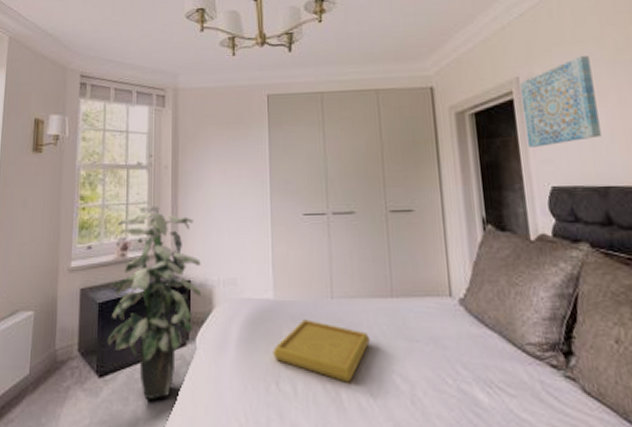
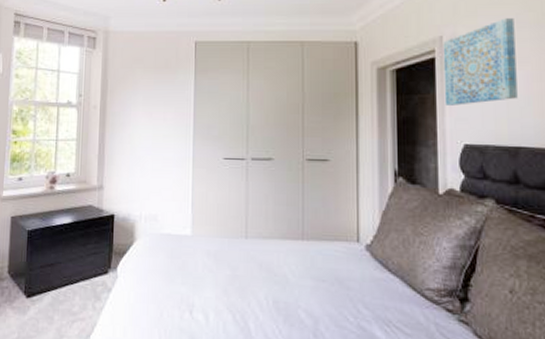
indoor plant: present [107,206,201,401] -> none [35,143,124,321]
serving tray: present [273,319,371,383] -> none [188,256,280,315]

